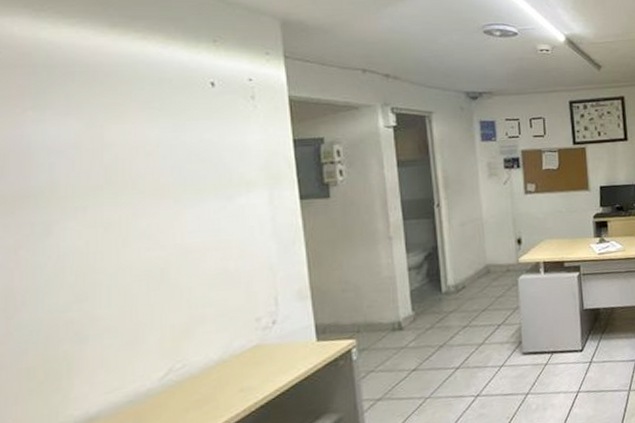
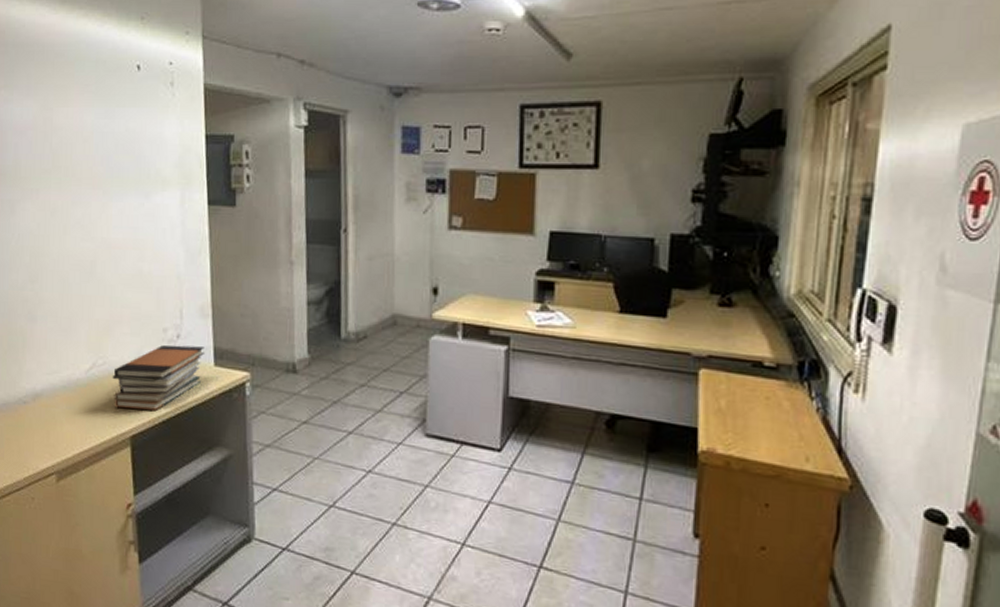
book stack: none [194,326,305,407] -> present [112,344,204,410]

